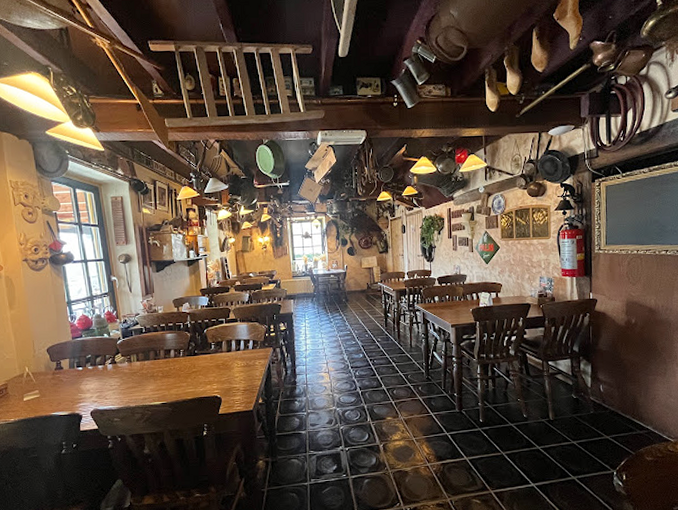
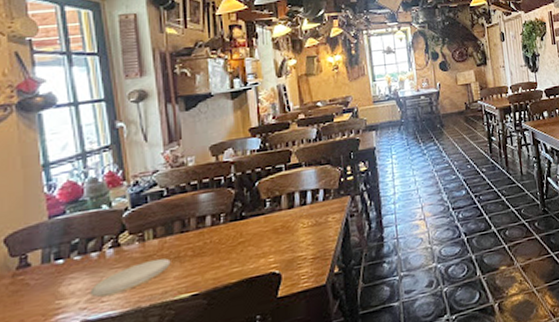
plate: none [98,376,148,395] -> present [90,258,171,298]

